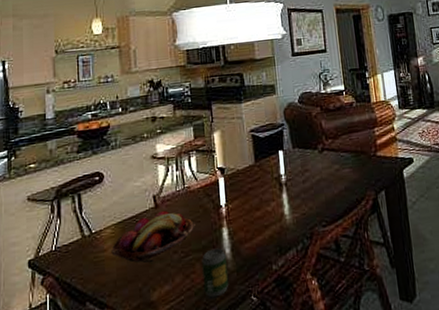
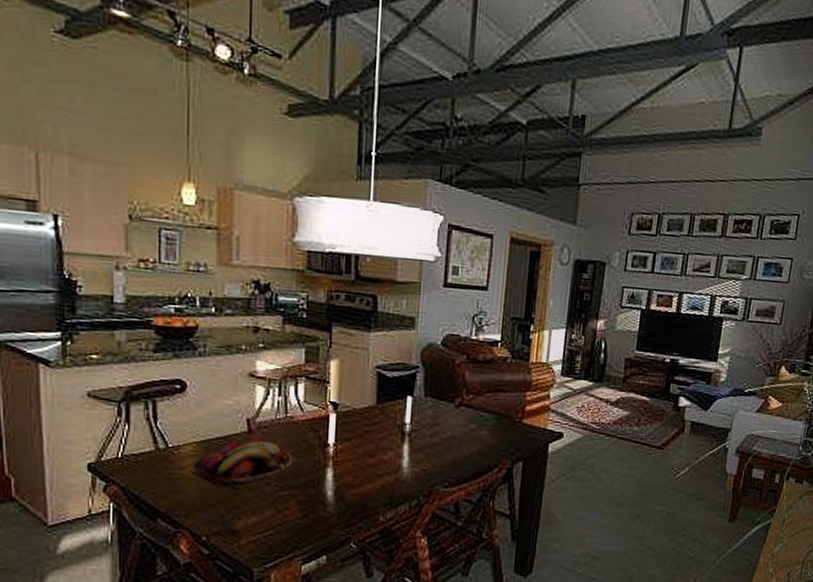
soda can: present [202,248,229,298] -> none [297,488,328,538]

